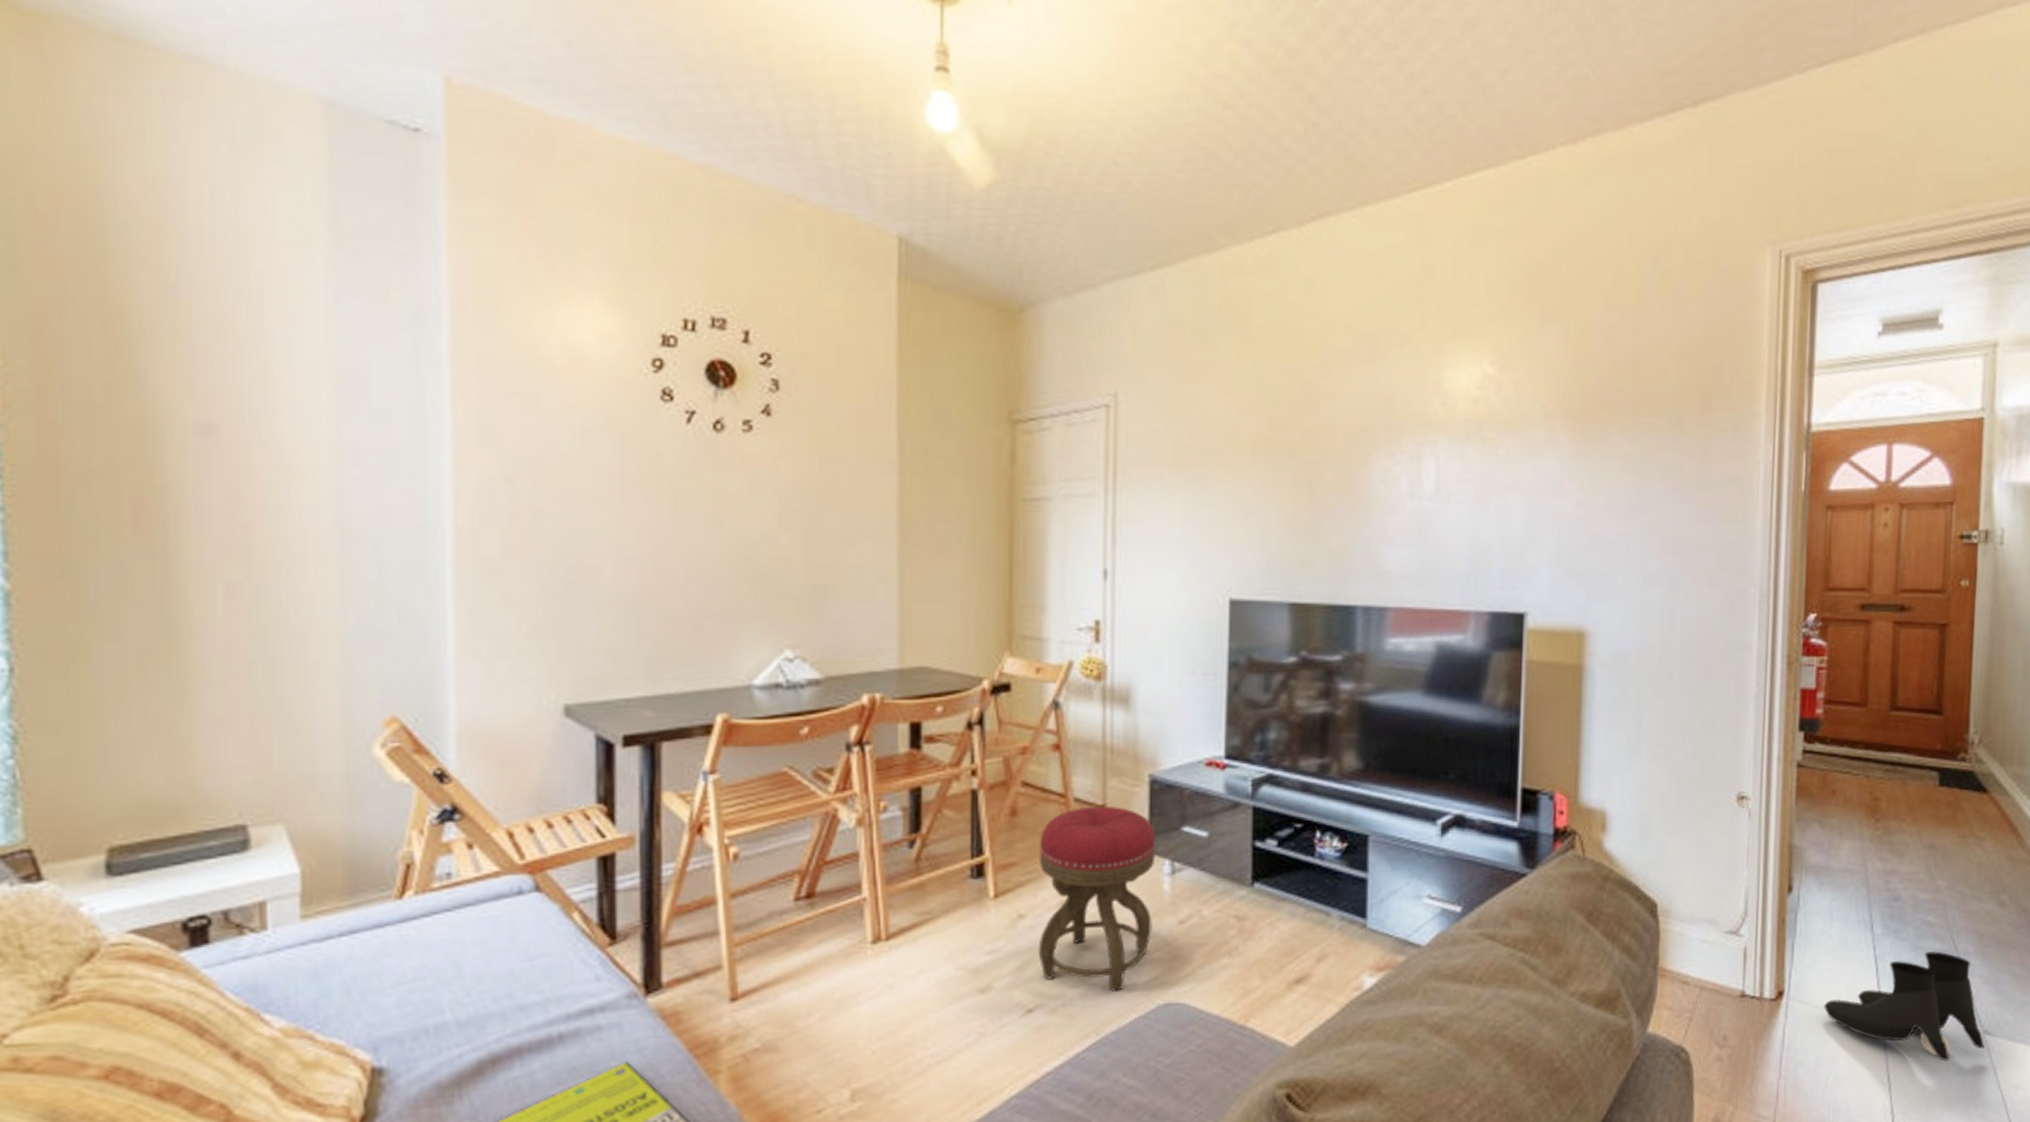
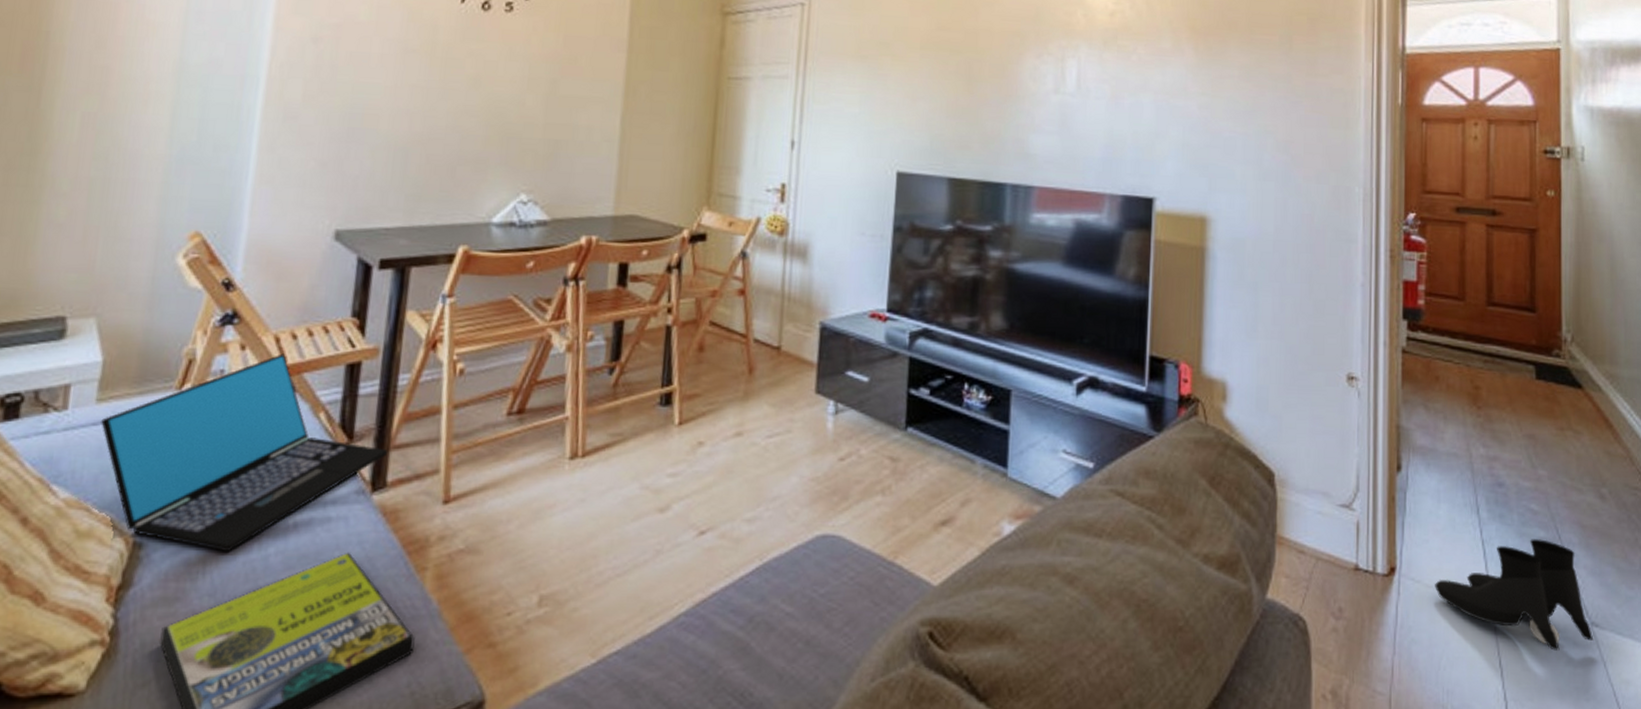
laptop: none [310,850,660,1072] -> present [101,353,388,552]
stool: present [1038,805,1156,992] -> none [713,347,823,520]

